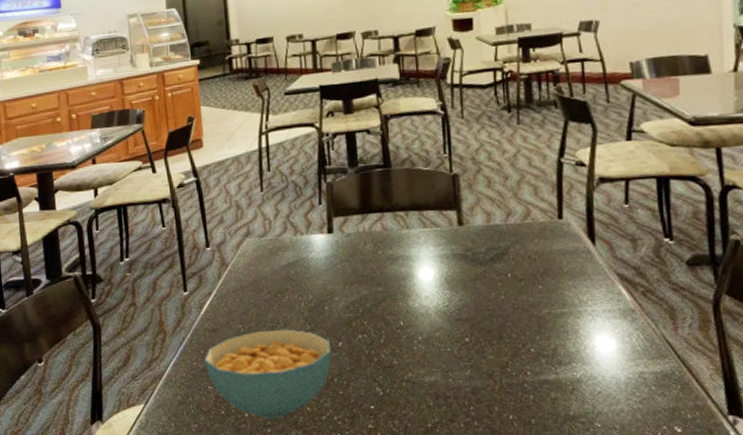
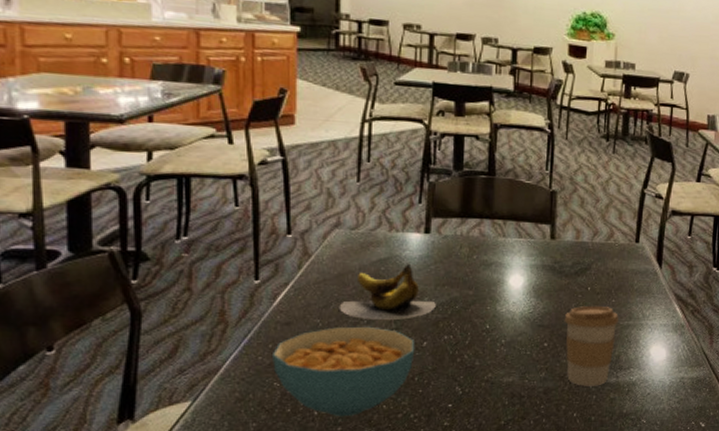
banana: none [256,264,347,322] -> present [339,263,436,320]
coffee cup: none [484,293,551,385] -> present [564,305,619,386]

